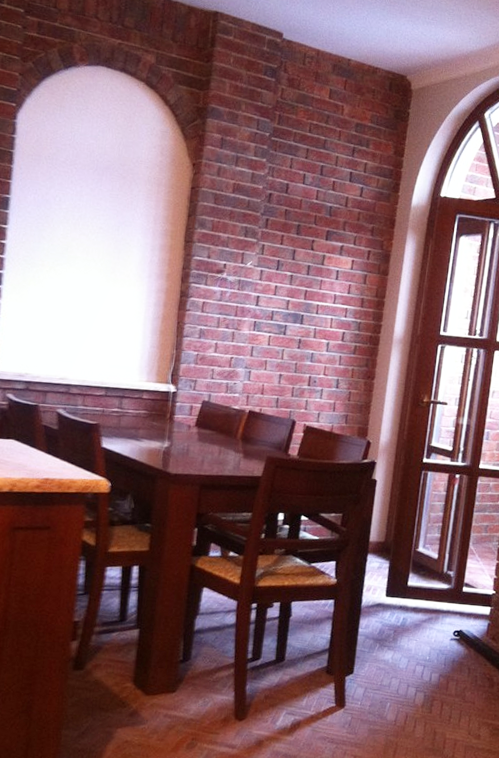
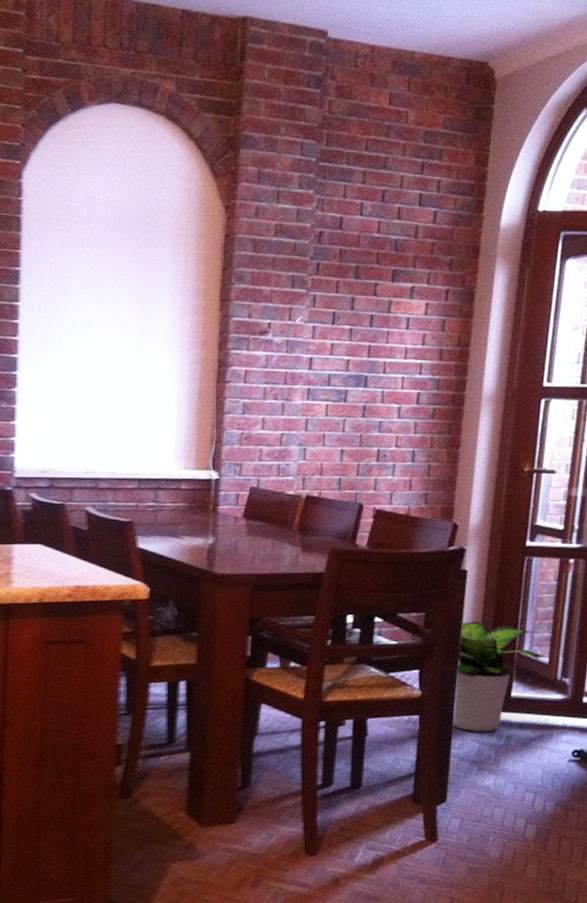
potted plant: none [361,522,436,615] -> present [452,621,547,732]

